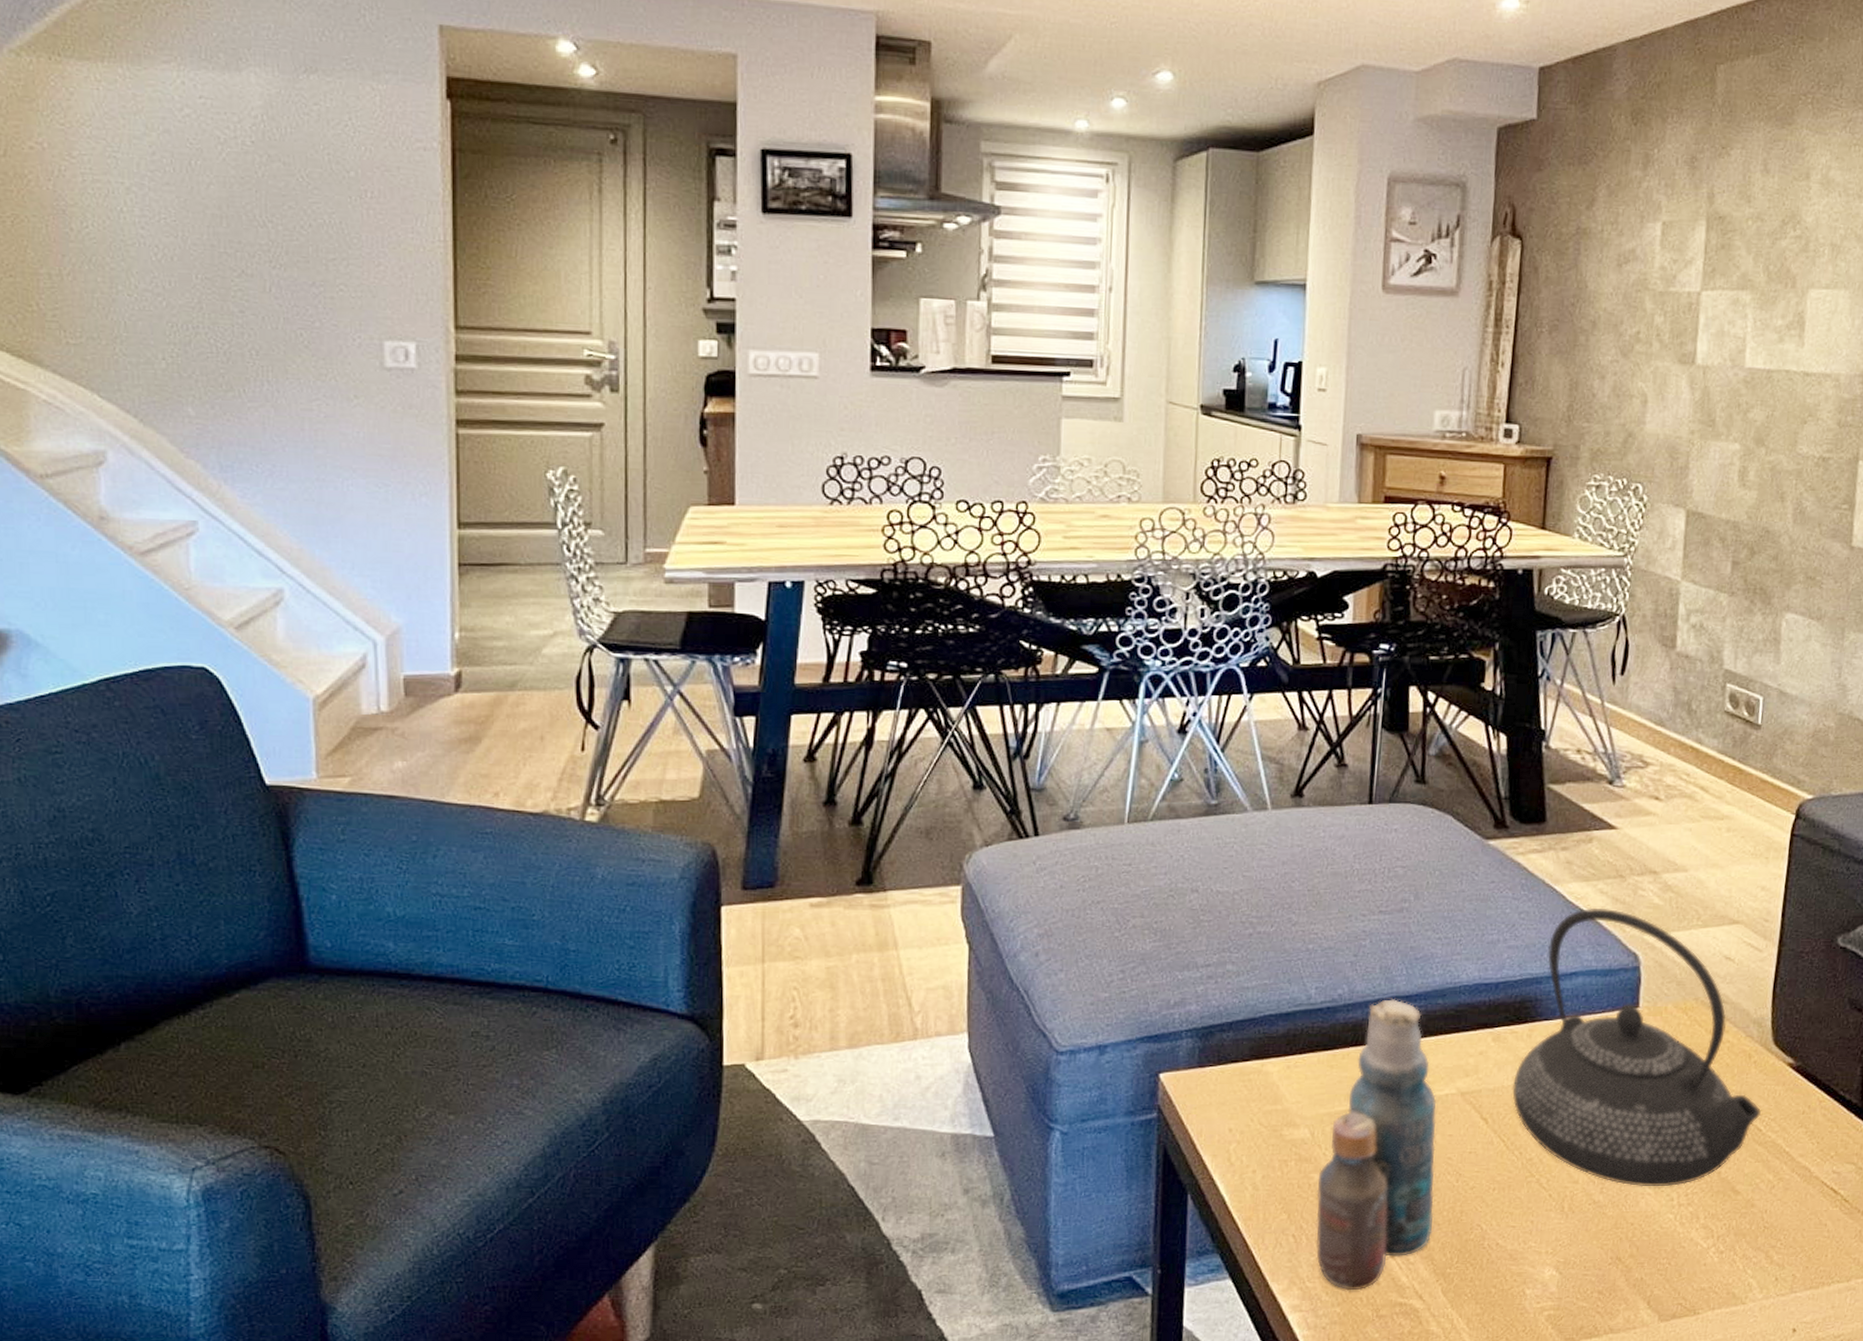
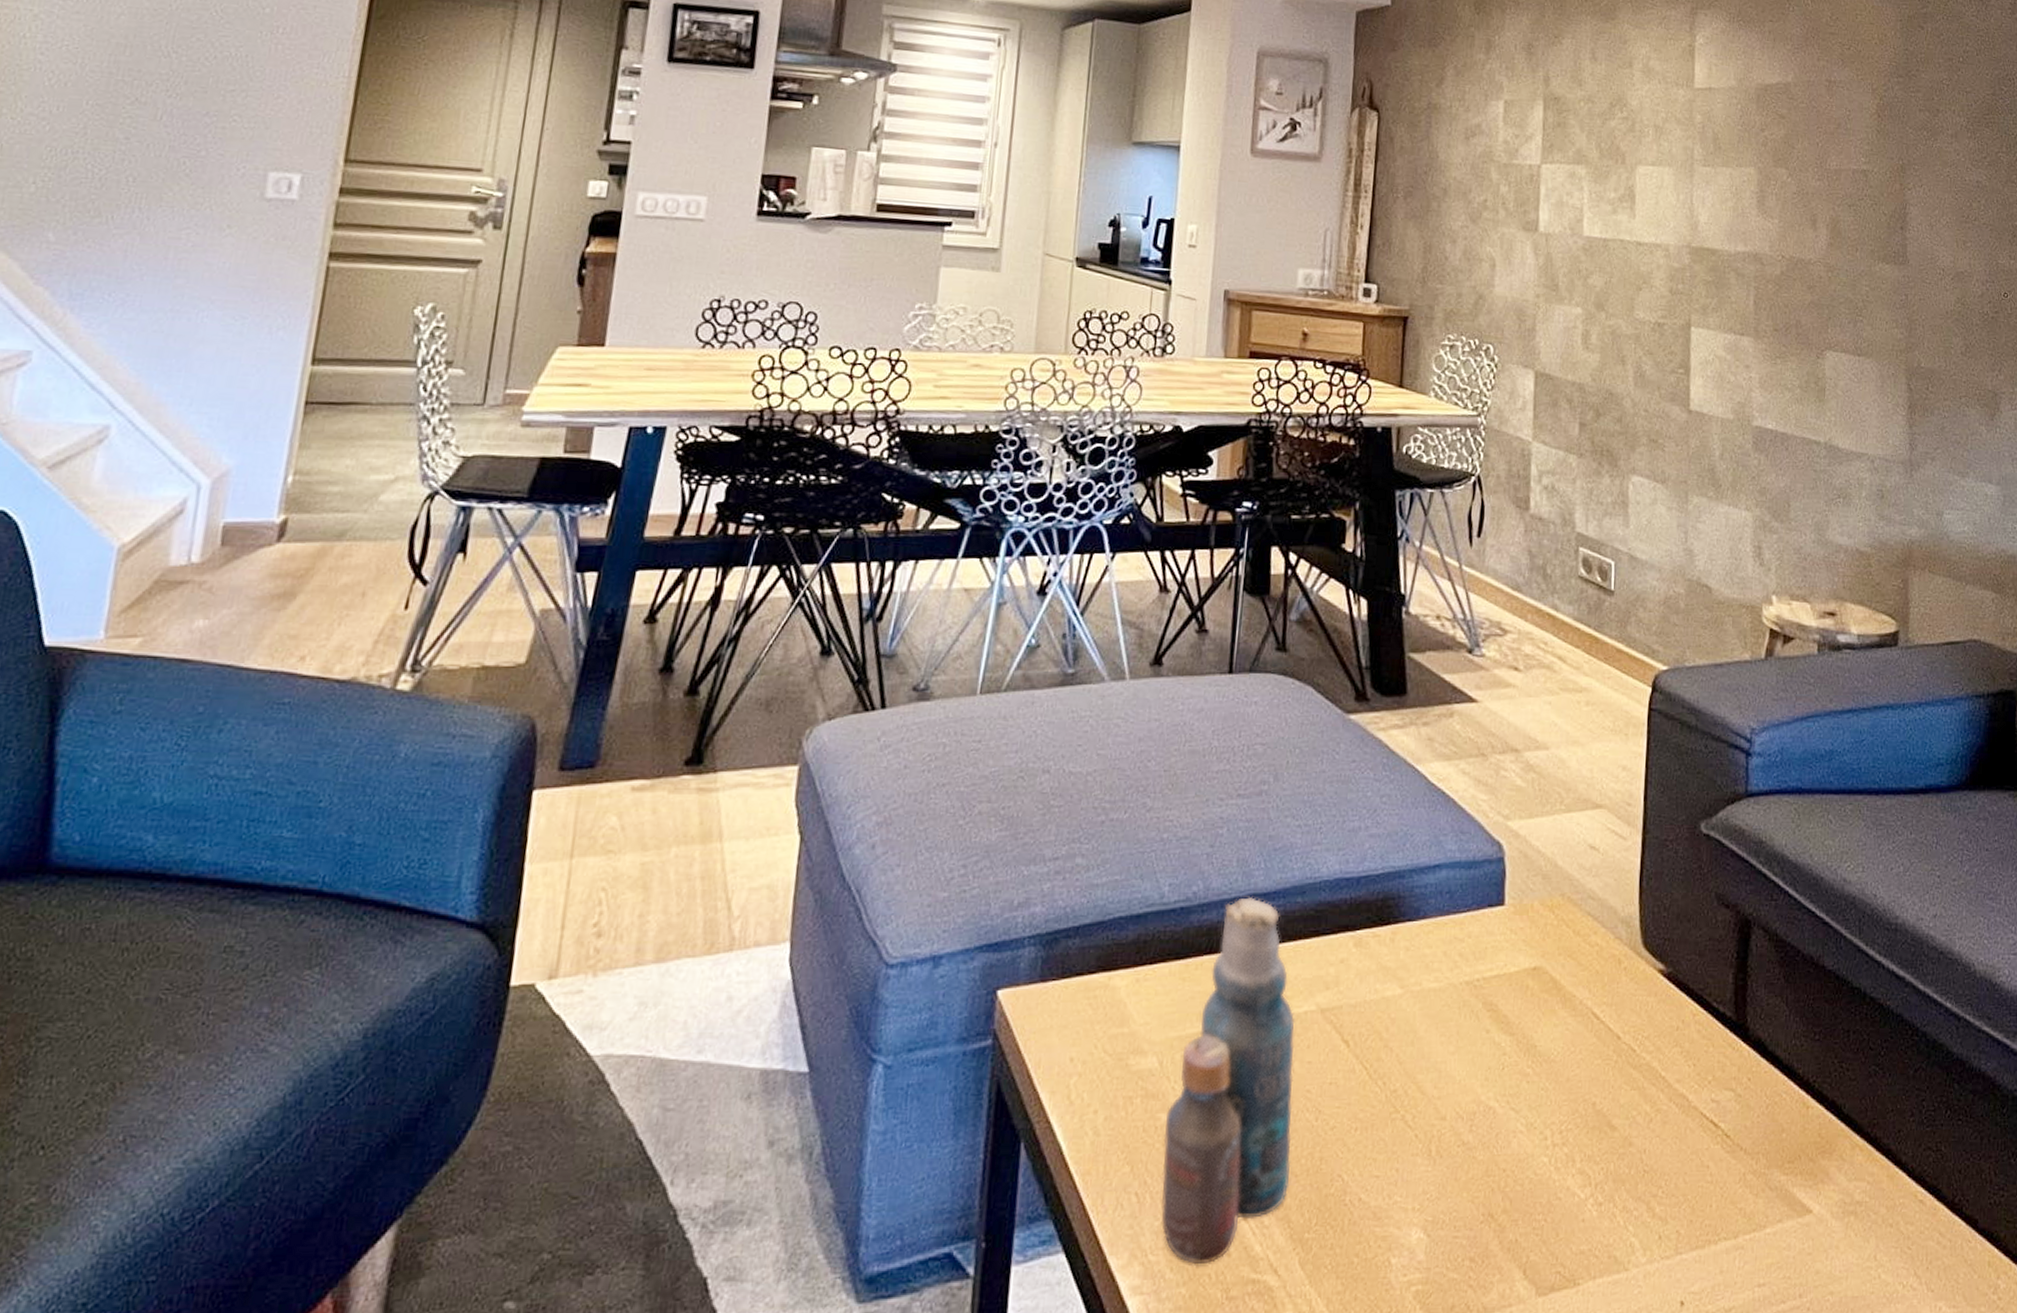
teapot: present [1512,908,1762,1187] -> none [1375,790,1635,1124]

